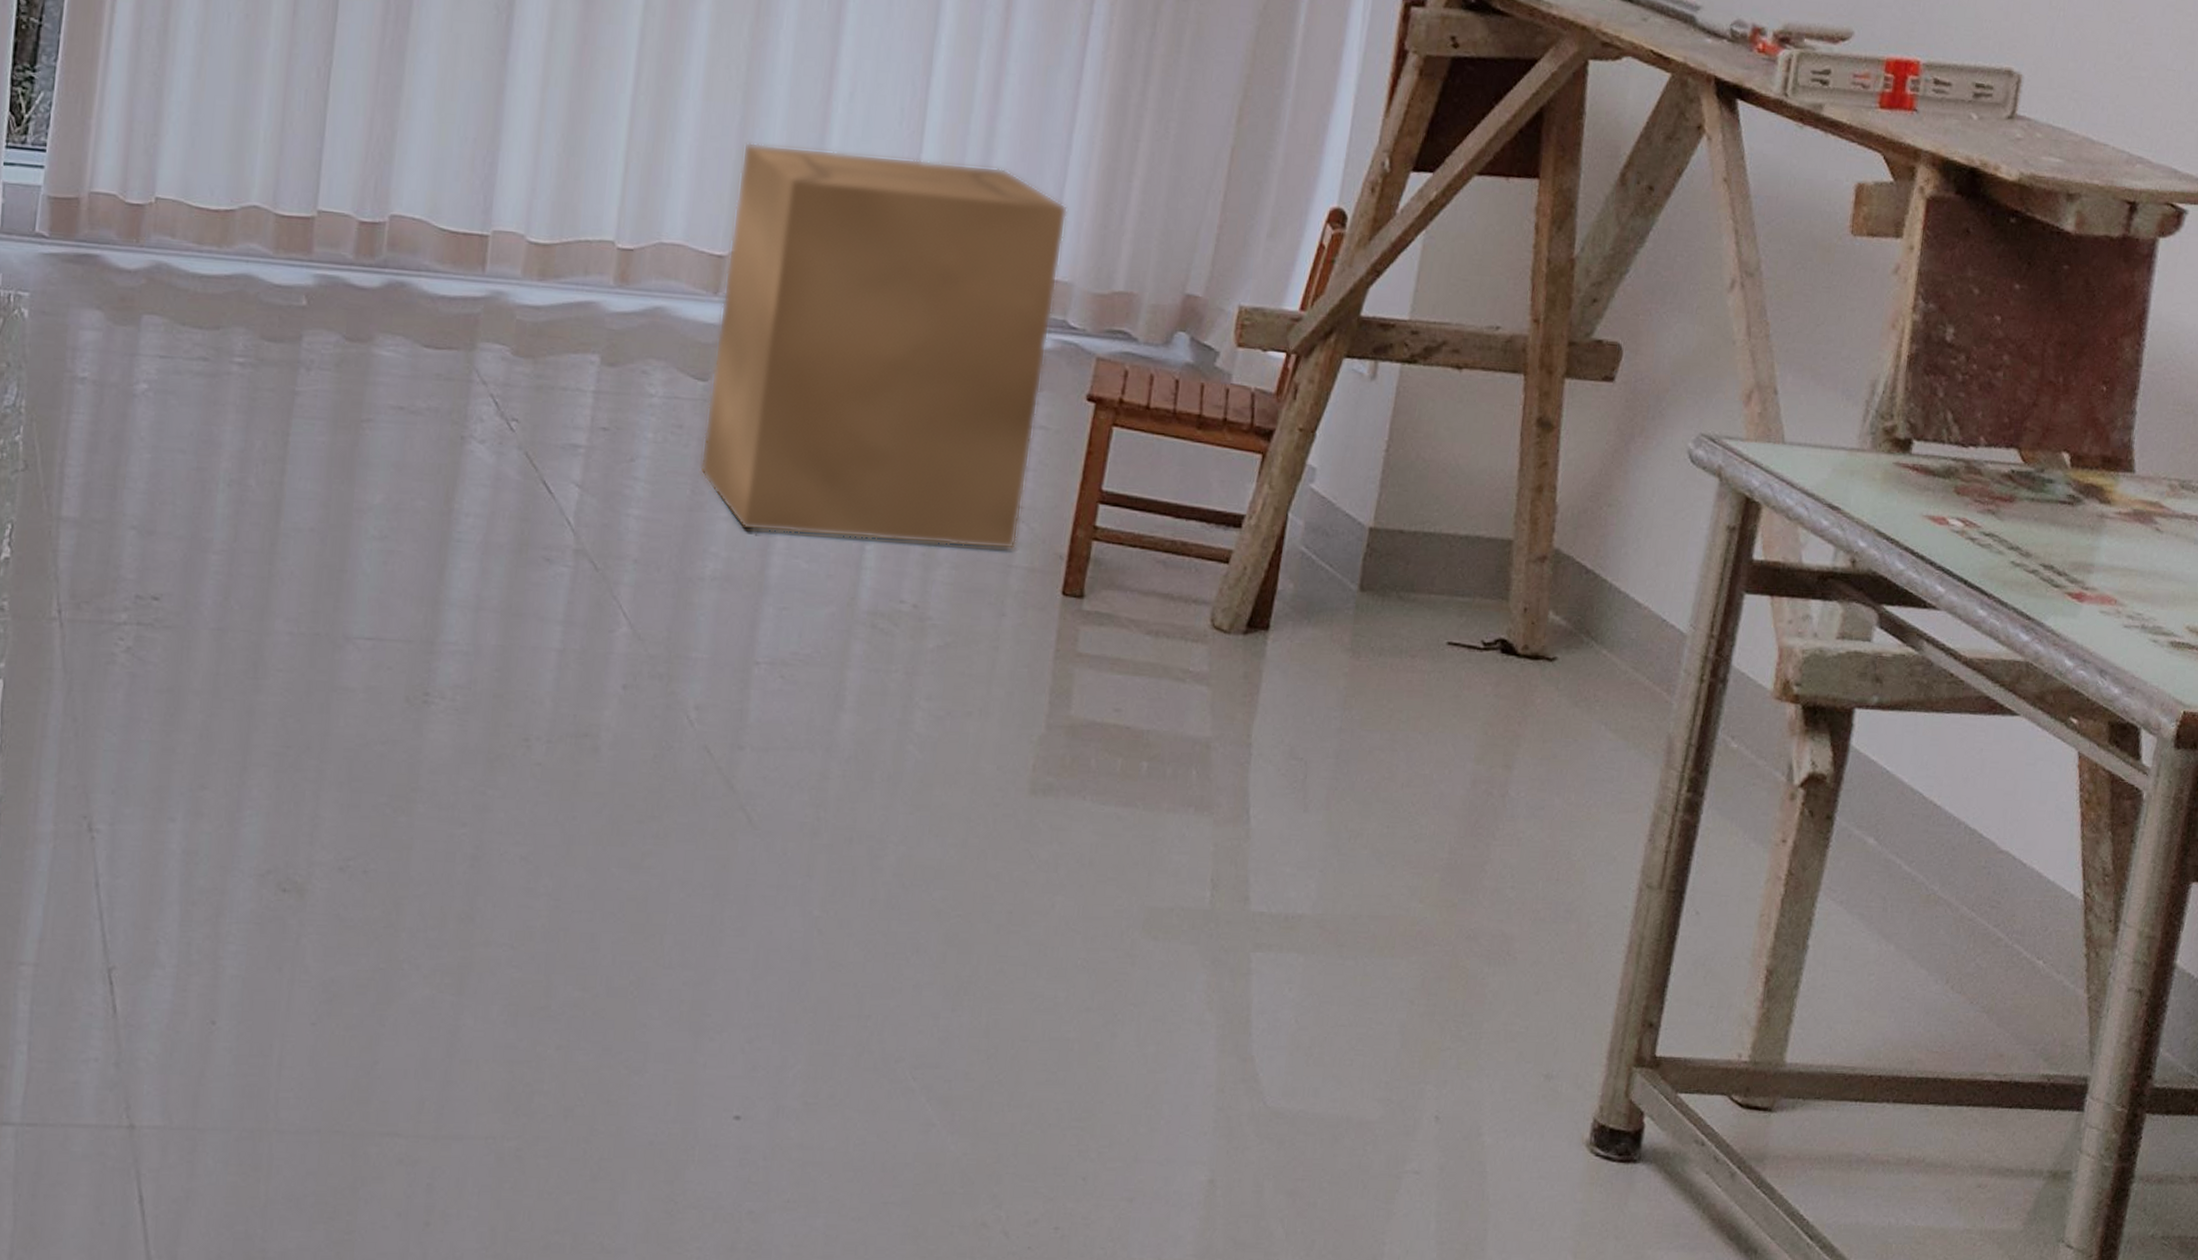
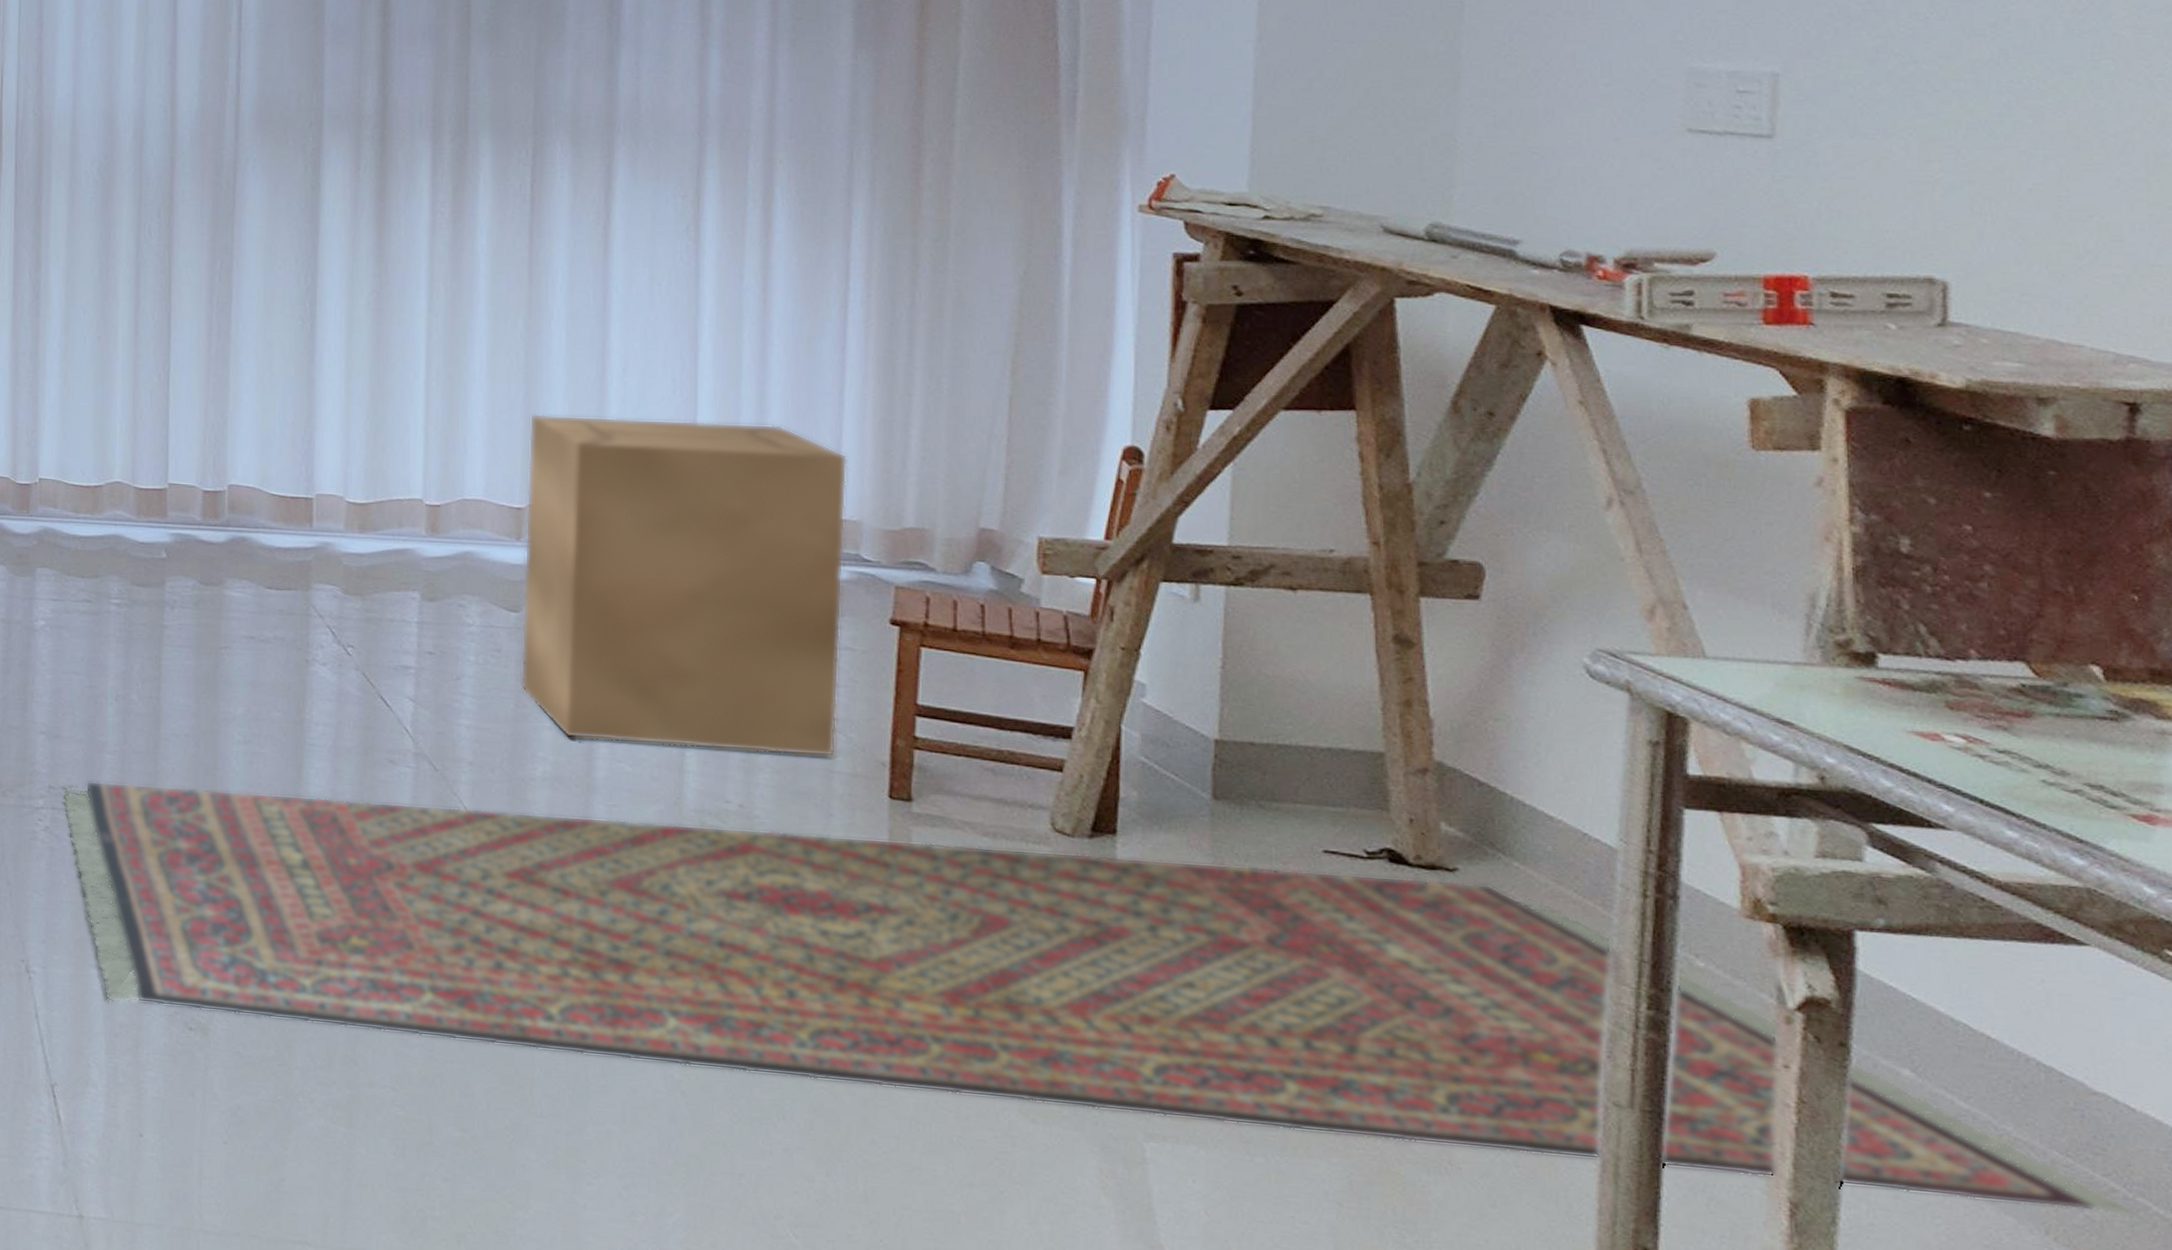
area rug: none [150,585,2013,964] -> present [62,778,2138,1219]

